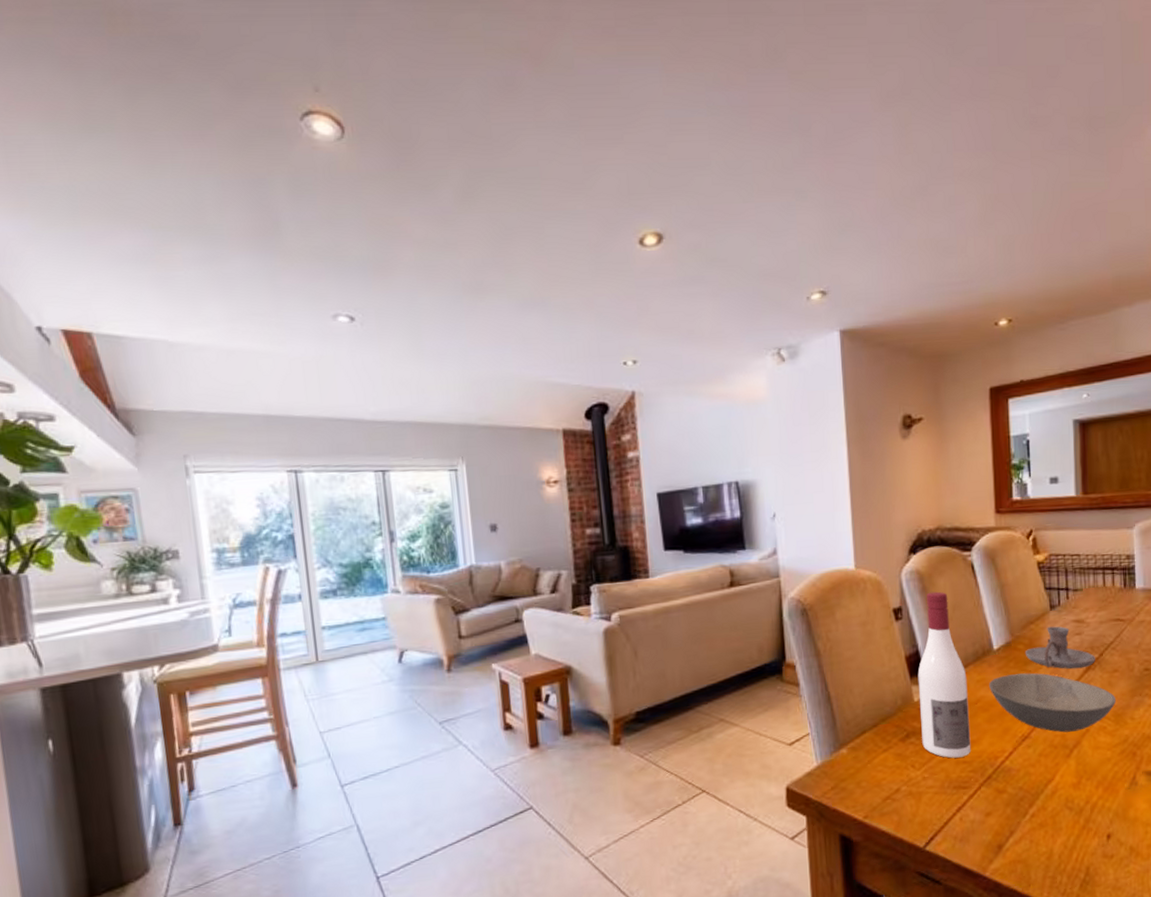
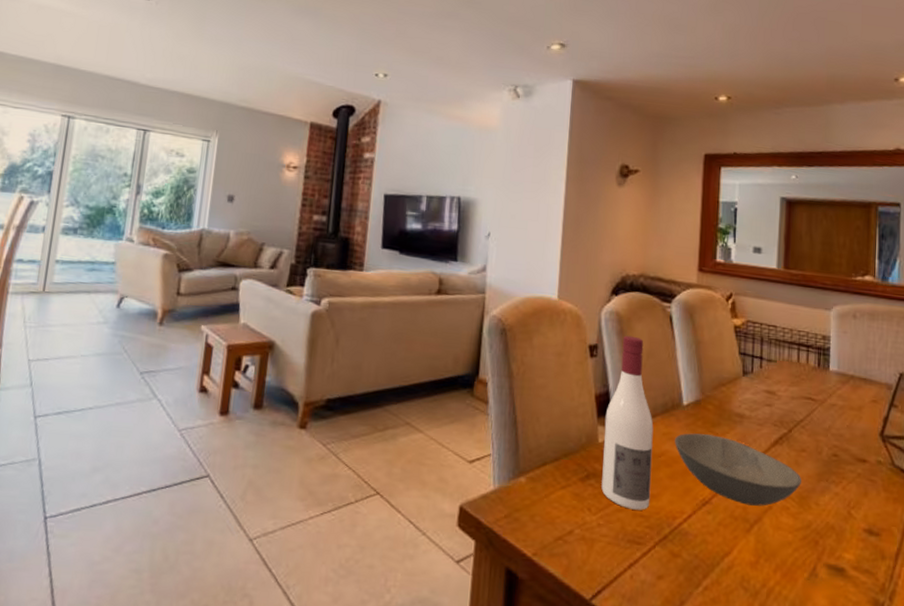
candle holder: present [1025,626,1095,669] -> none [714,392,784,442]

